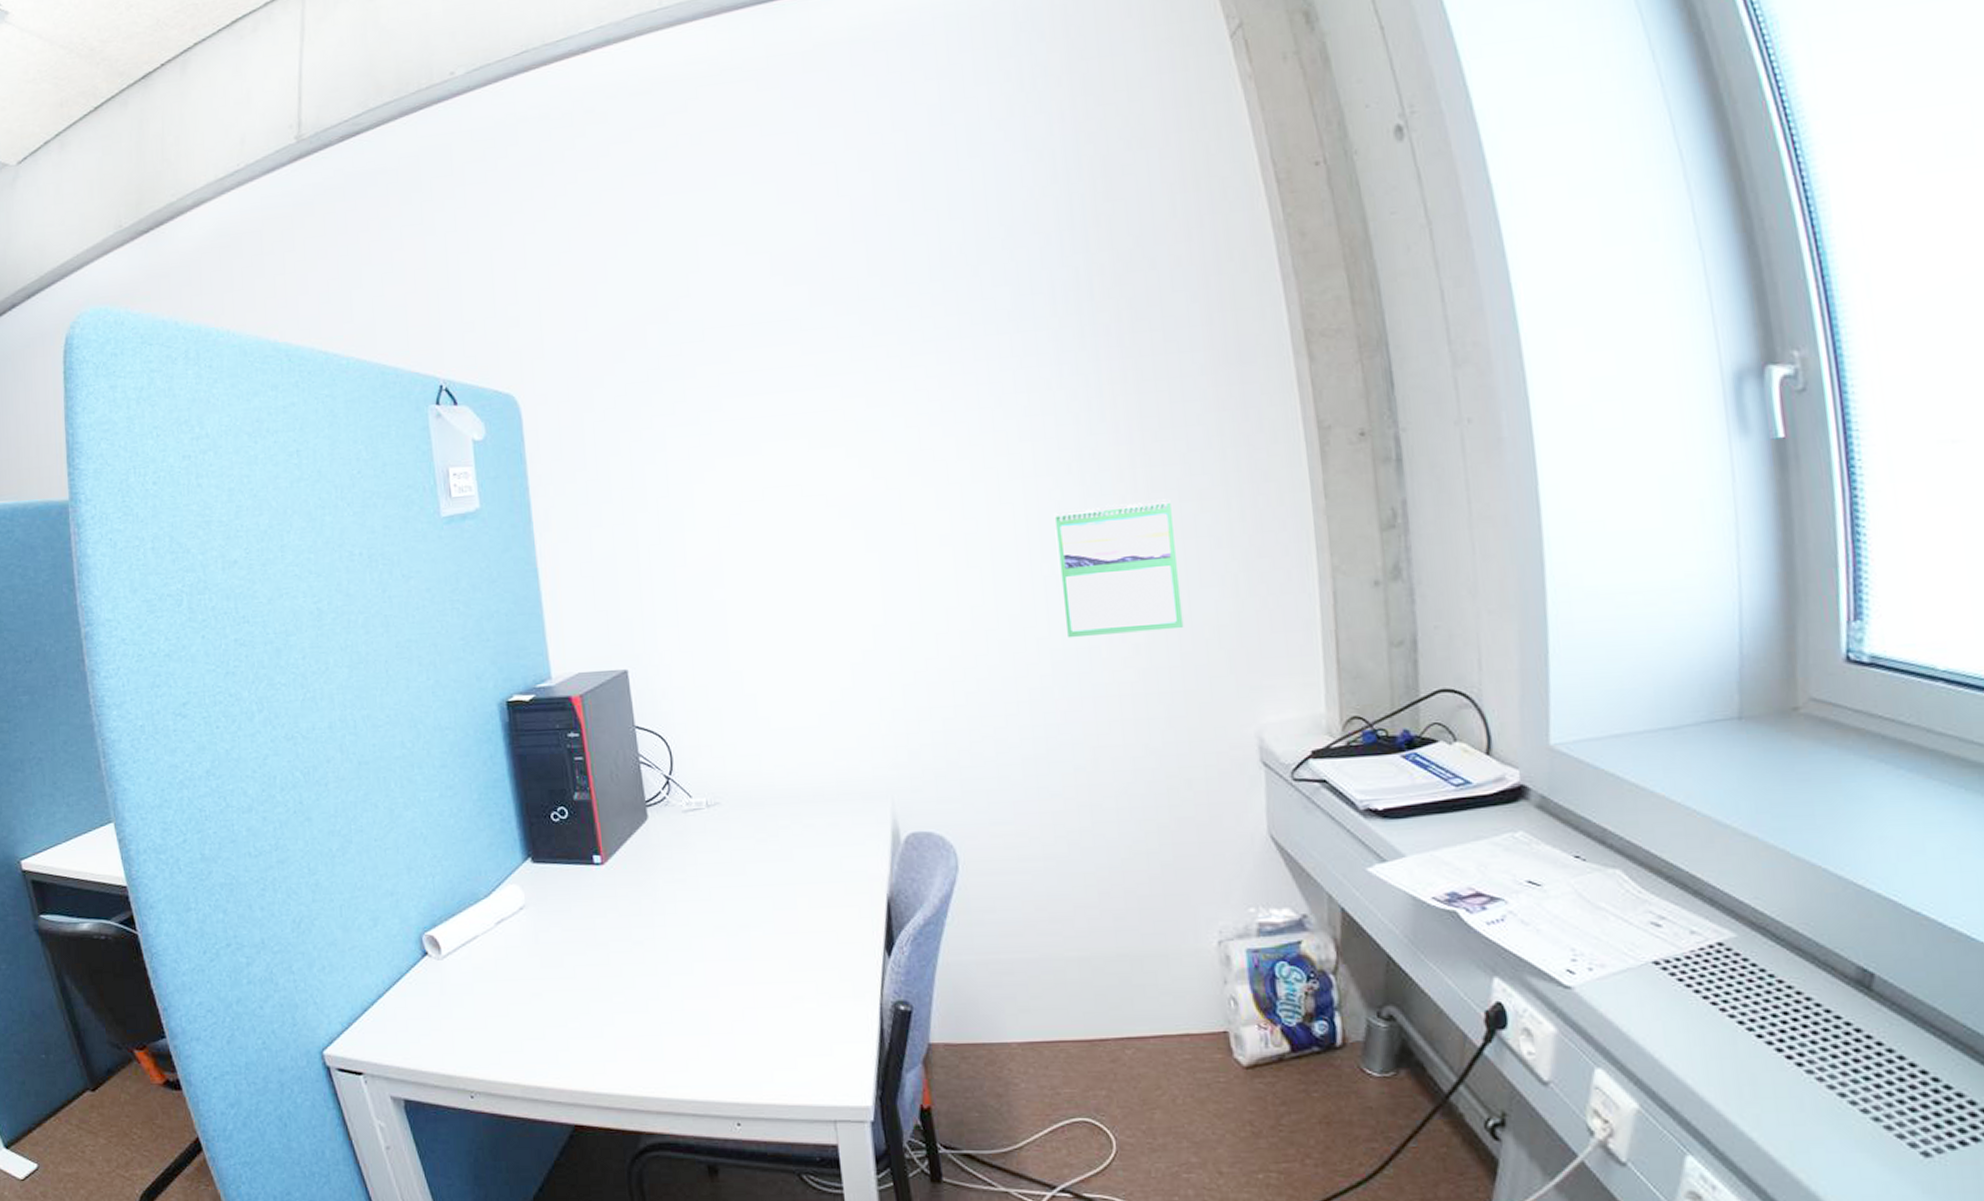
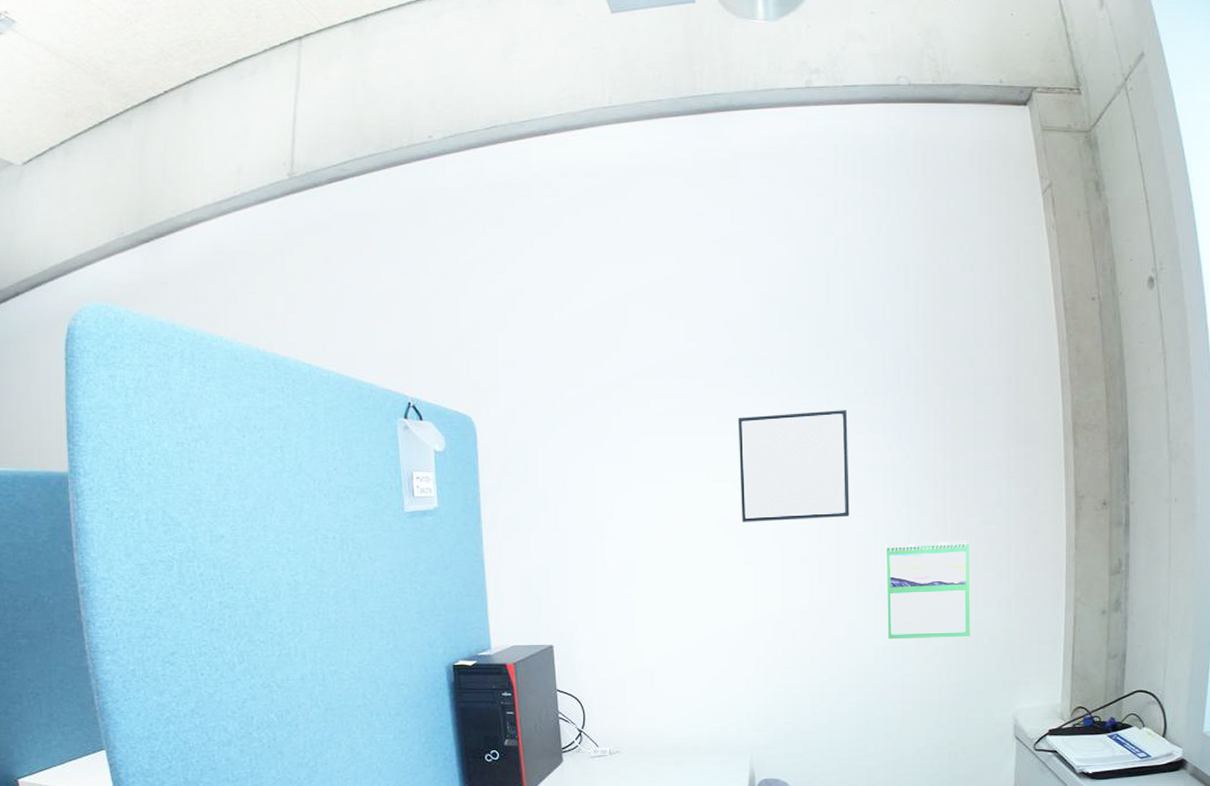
wall art: none [843,343,1001,498] -> present [737,410,850,522]

